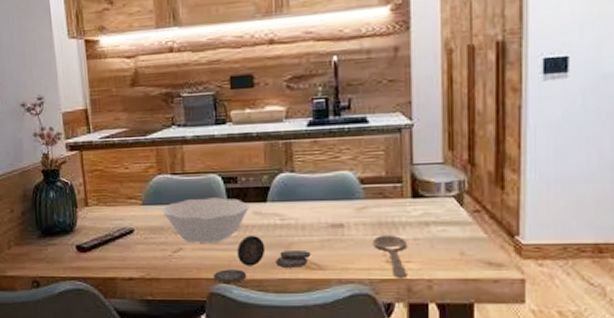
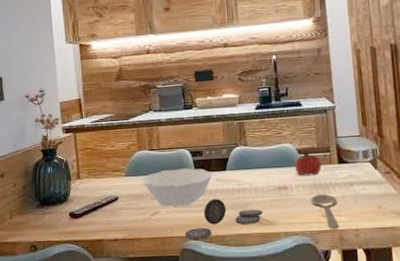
fruit: none [354,178,390,212] -> present [294,149,322,176]

